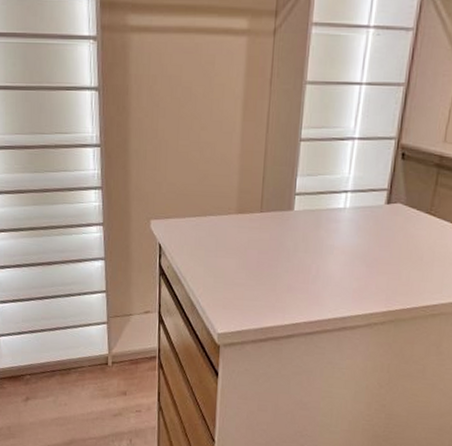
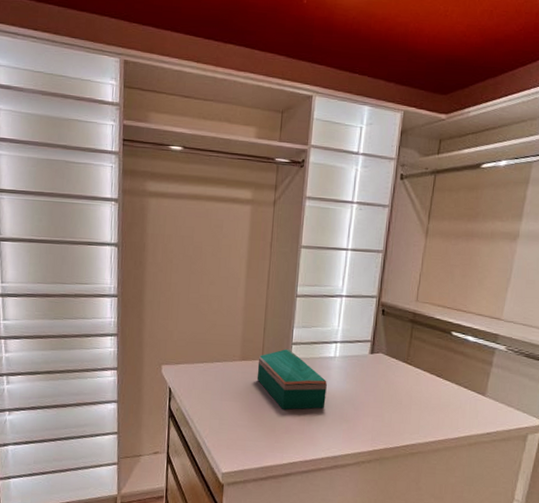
jewelry box: none [255,199,335,267] -> present [256,348,327,410]

